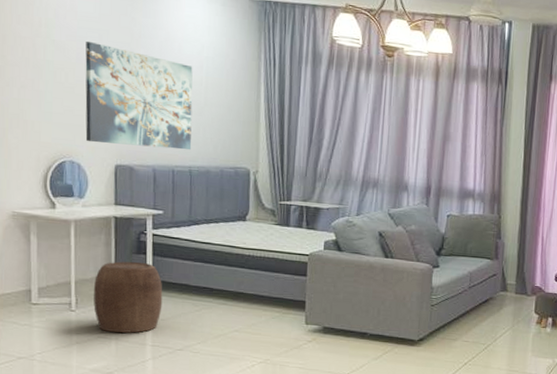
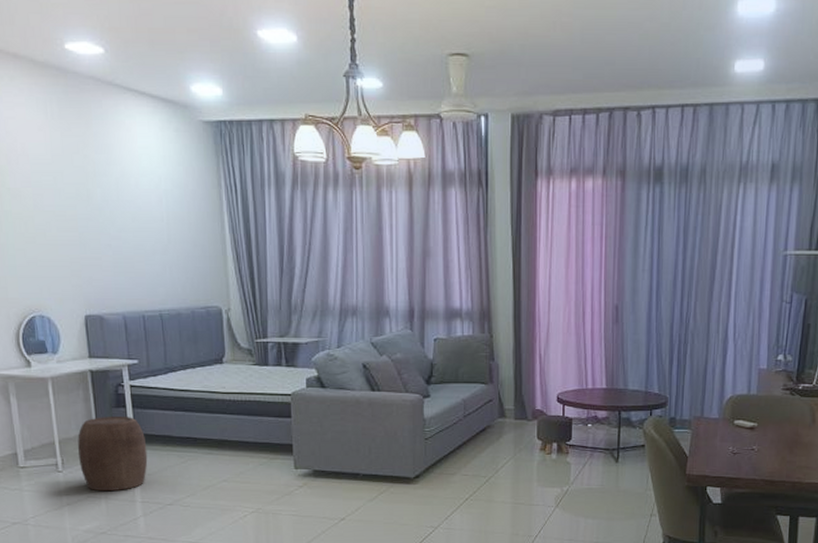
wall art: present [85,40,193,151] -> none [41,185,160,294]

